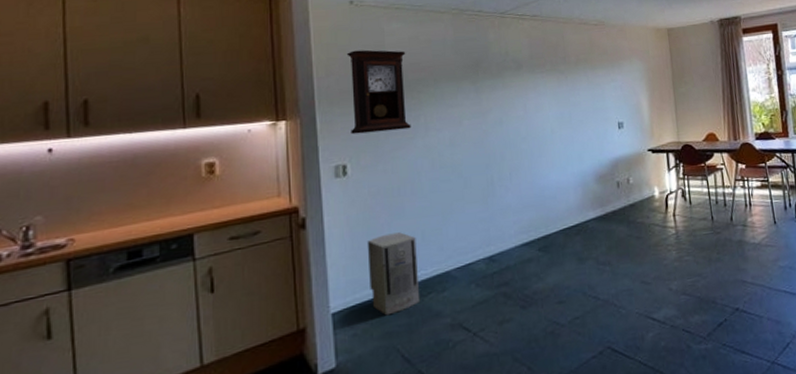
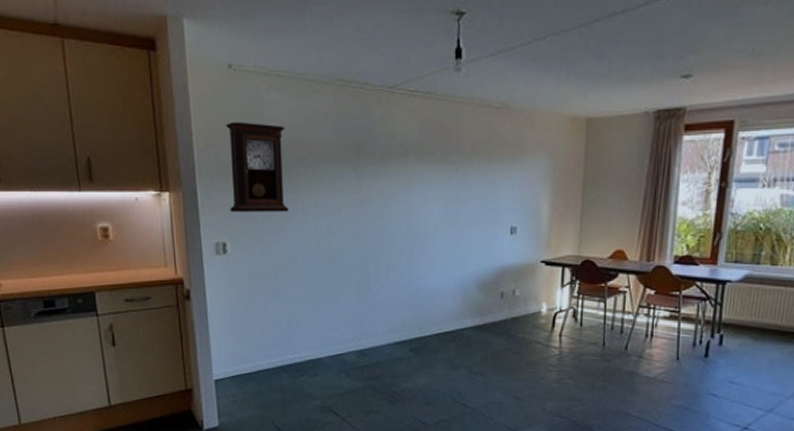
air purifier: present [367,232,421,316] -> none [245,315,294,390]

